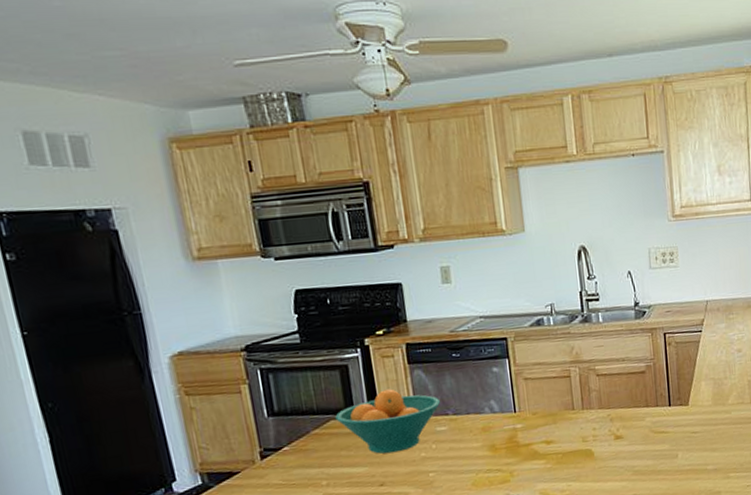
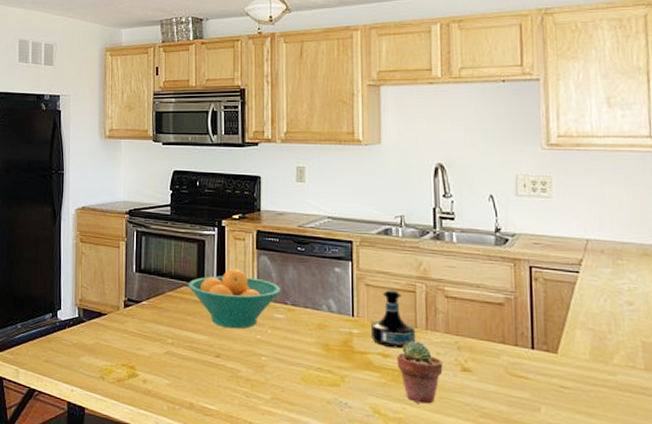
tequila bottle: none [532,378,575,434] -> present [370,290,416,349]
potted succulent: none [559,422,600,478] -> present [397,341,443,404]

